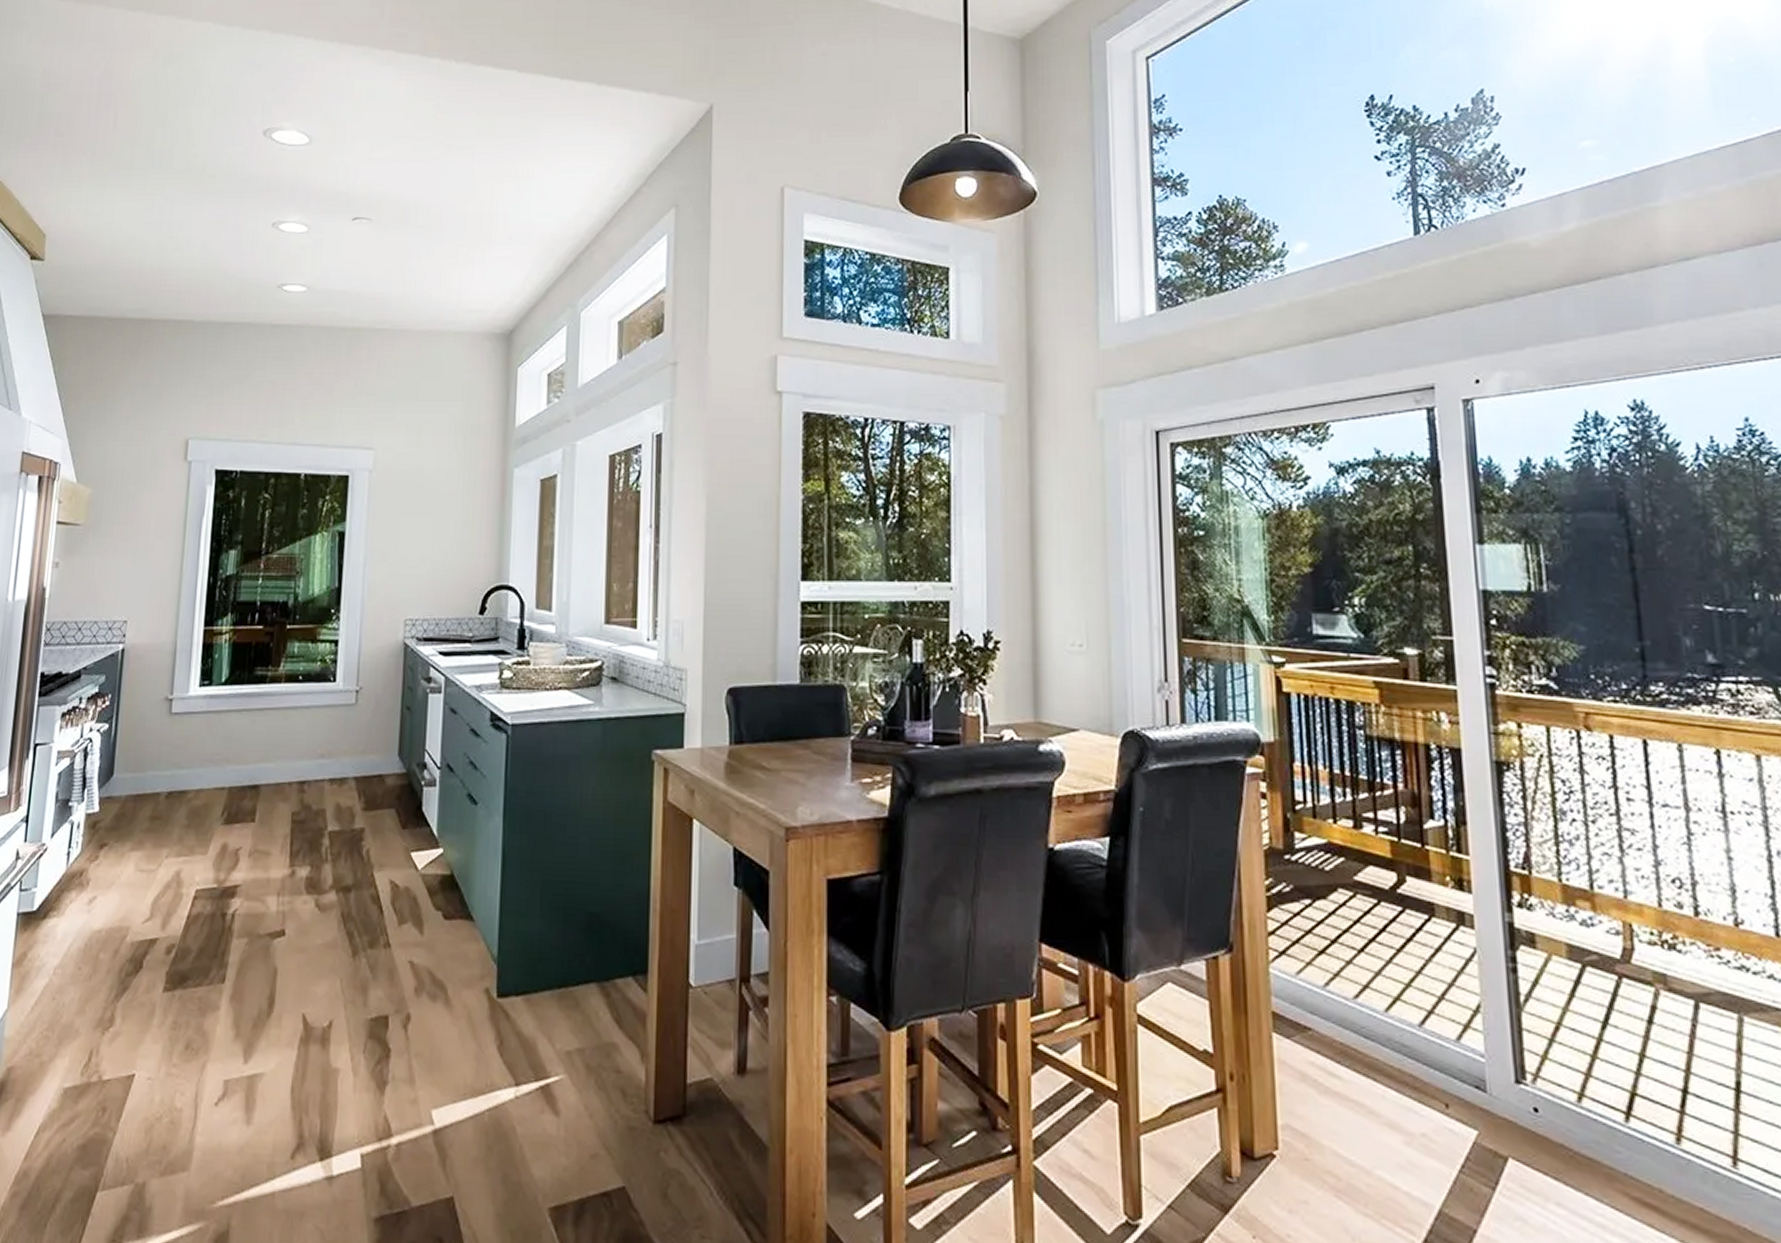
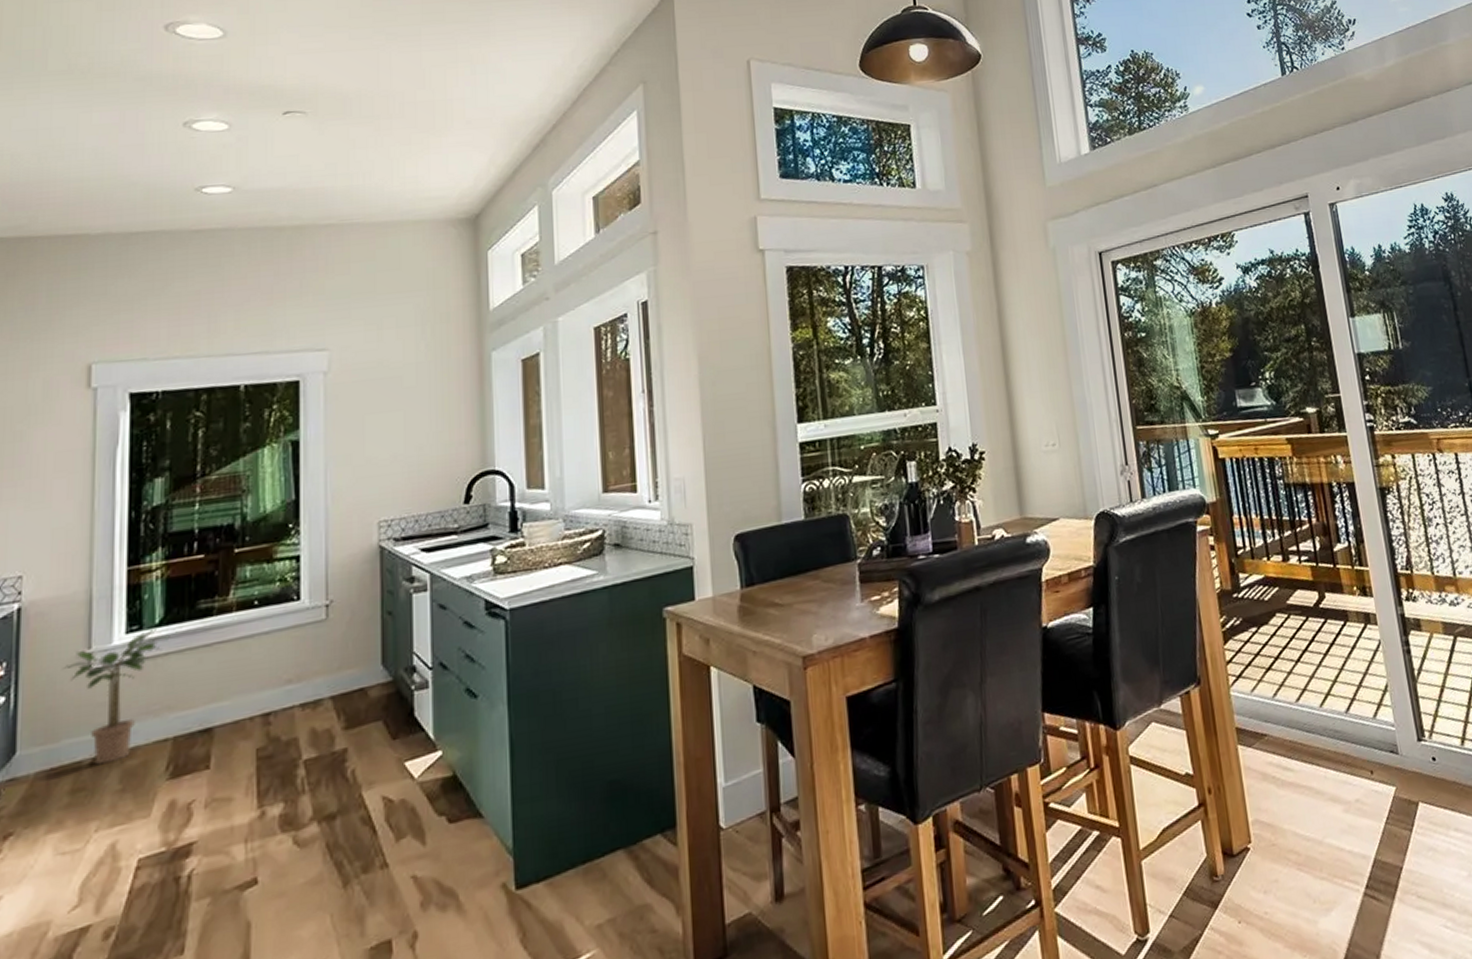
potted plant: none [151,687,232,800] -> present [63,629,170,765]

